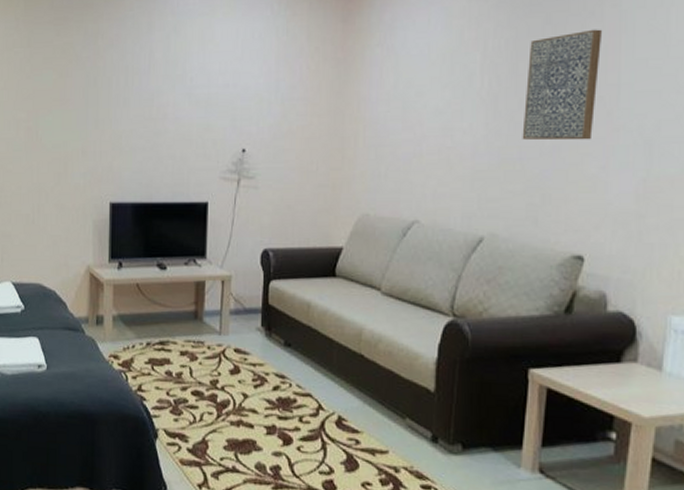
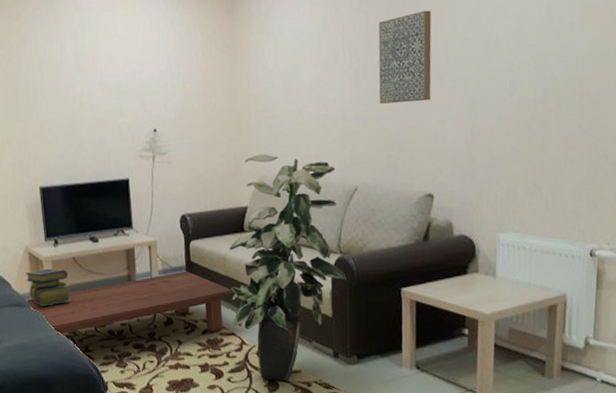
coffee table: none [82,314,315,390] -> present [27,270,233,335]
stack of books: none [84,292,129,335] -> present [25,268,71,307]
indoor plant: none [310,187,458,462] -> present [229,154,346,381]

